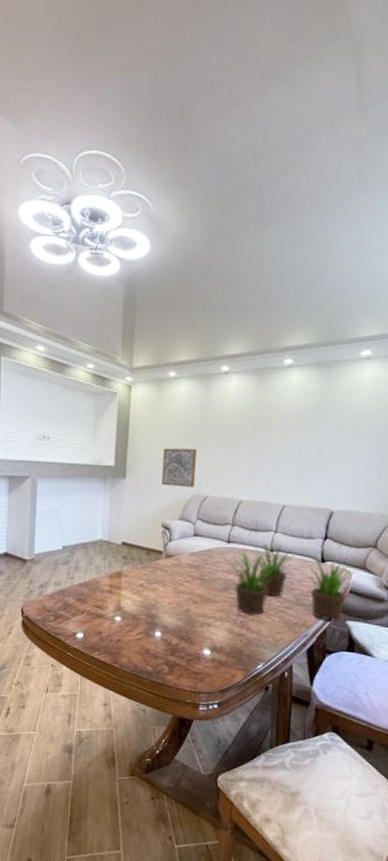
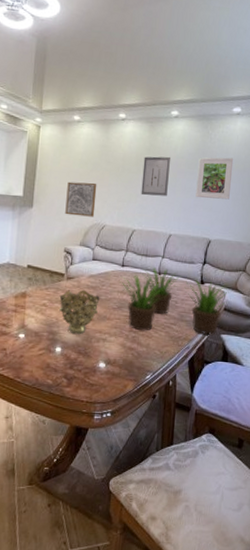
decorative bowl: none [157,569,203,619] -> present [59,289,100,335]
wall art: none [248,414,283,461] -> present [141,156,170,196]
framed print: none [314,412,362,463] -> present [195,157,234,200]

